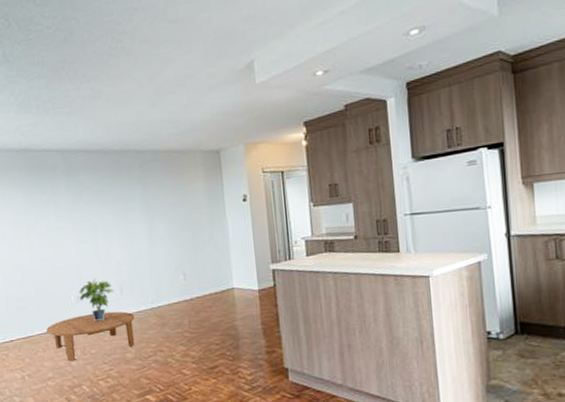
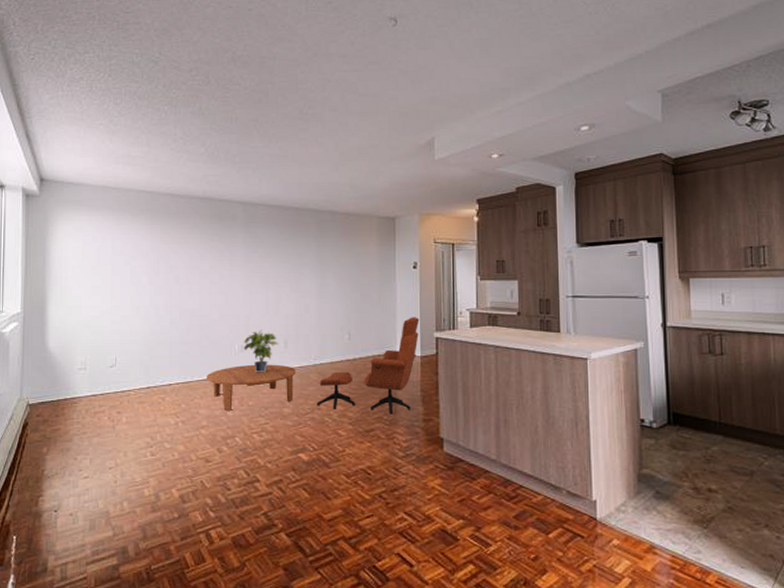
armchair: none [158,250,255,350] -> present [317,317,420,414]

